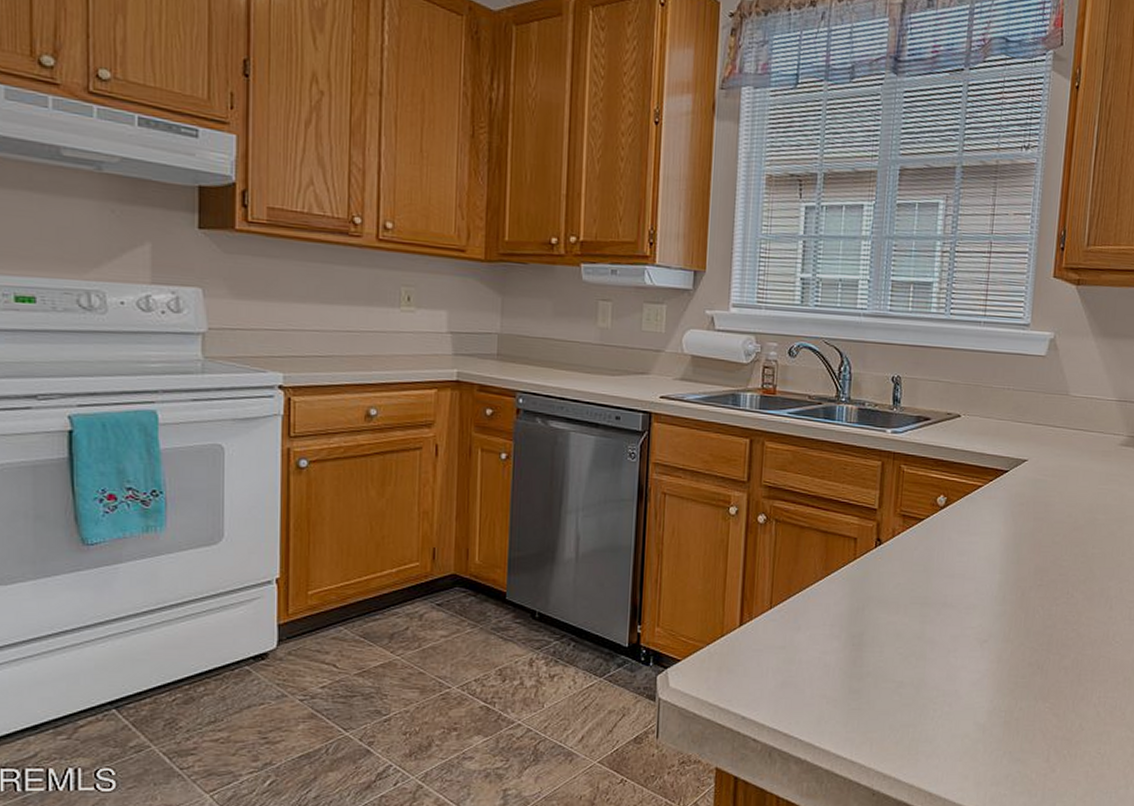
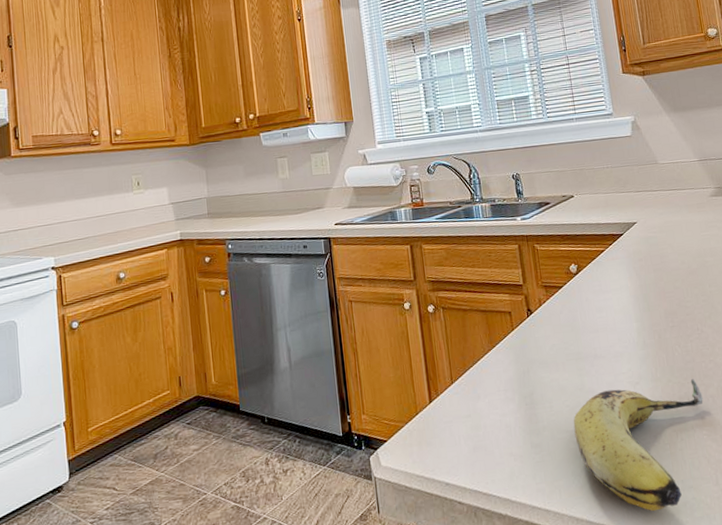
fruit: none [901,643,1055,779] -> present [573,379,703,512]

